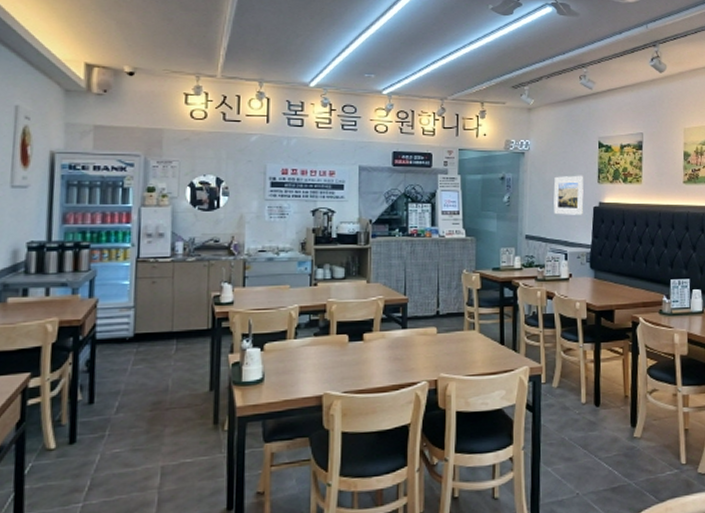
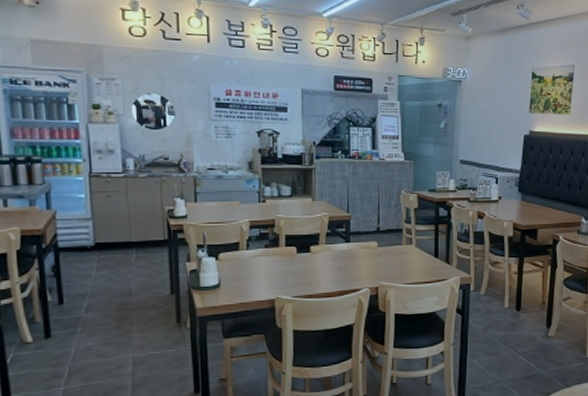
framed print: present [553,175,584,215] -> none [487,104,516,142]

